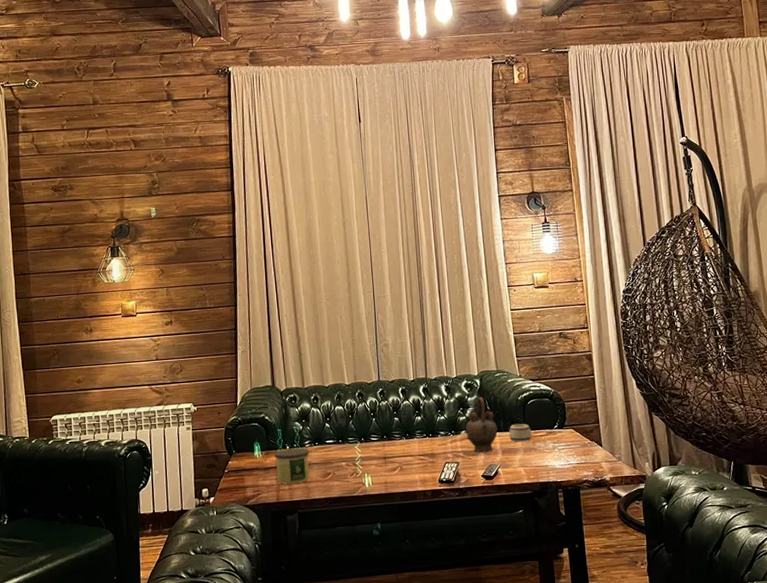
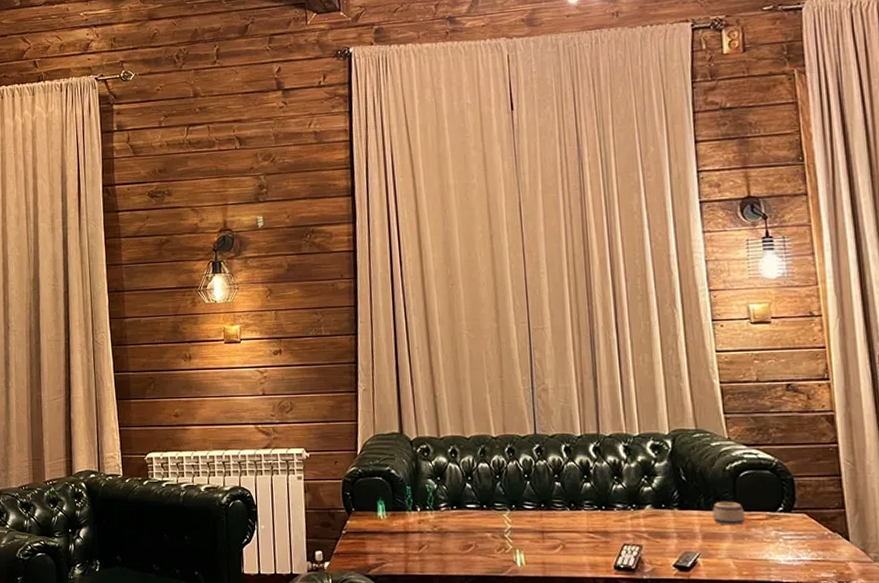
candle: present [274,447,310,484] -> none [402,510,446,554]
teapot: present [466,397,498,454] -> none [652,463,697,536]

